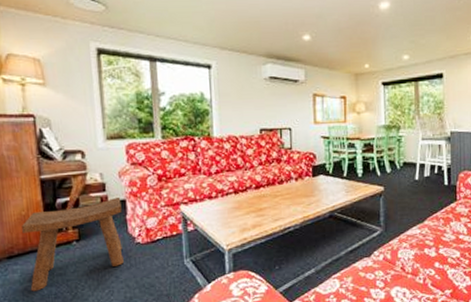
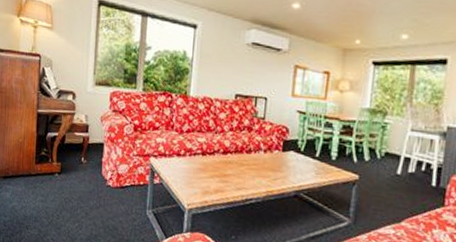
stool: present [22,196,124,292] -> none [17,139,100,212]

